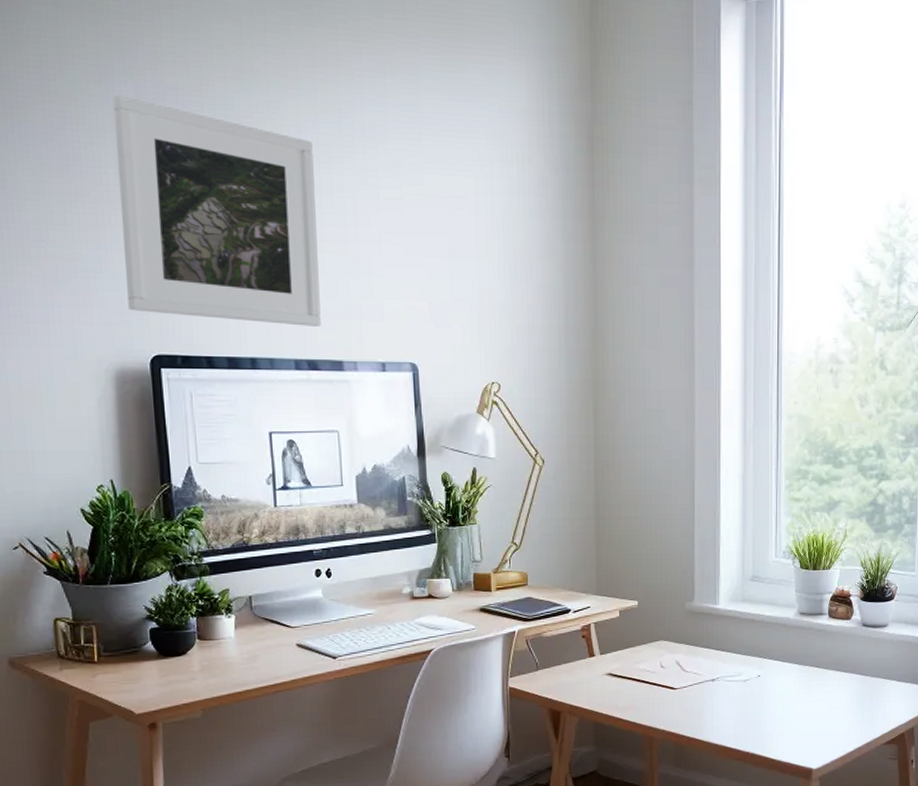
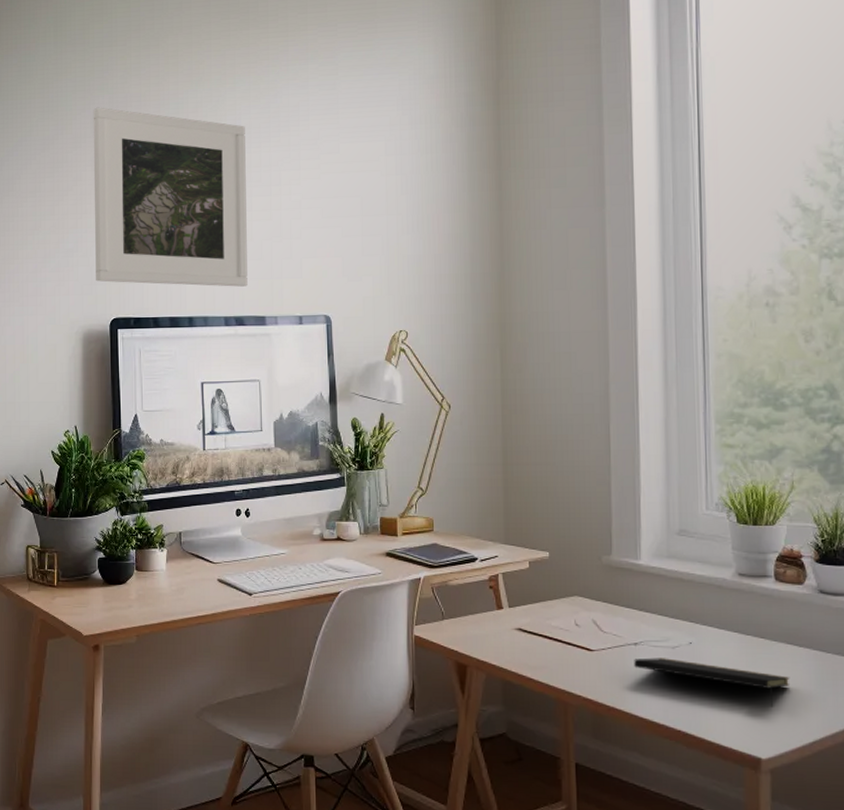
notepad: none [711,690,837,725] -> present [634,658,790,708]

